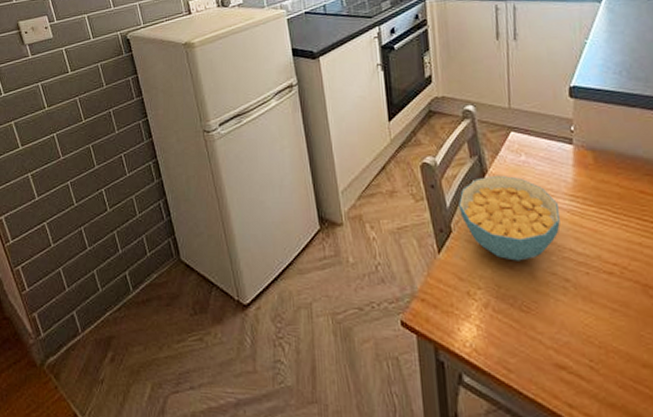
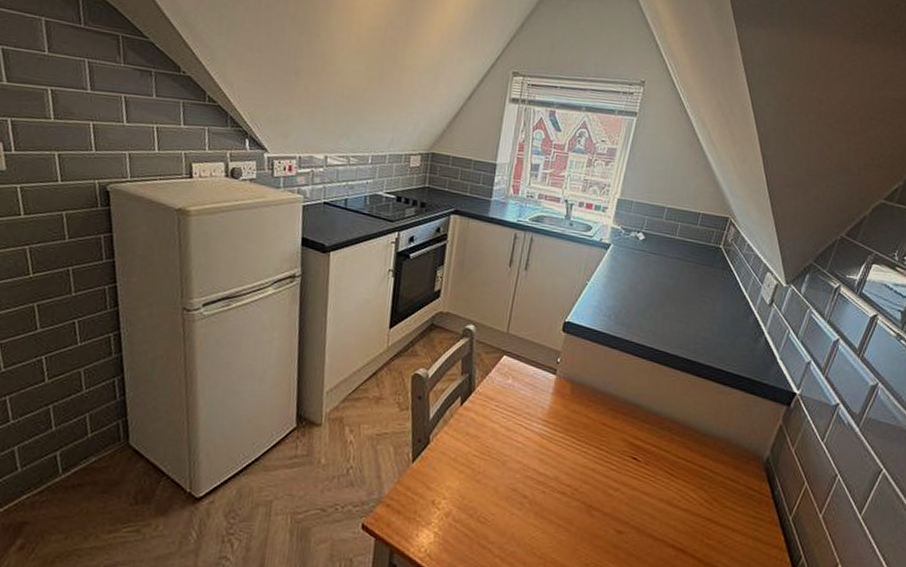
cereal bowl: present [459,175,560,261] -> none [440,393,532,476]

